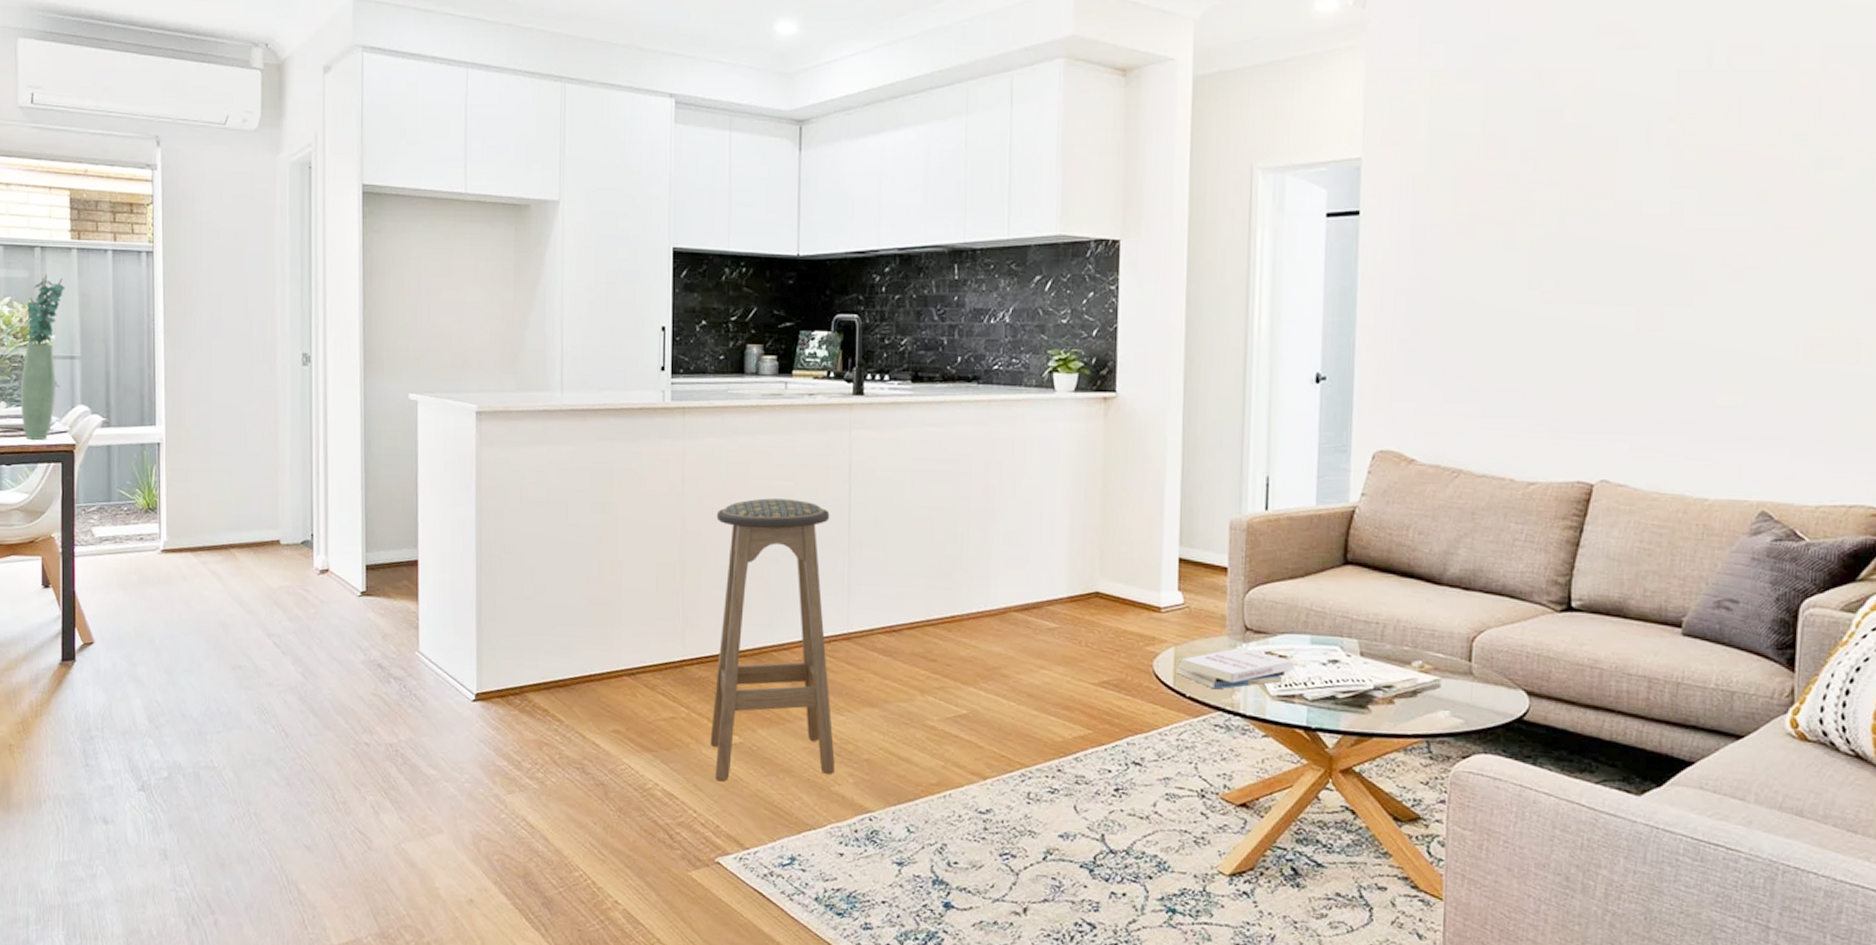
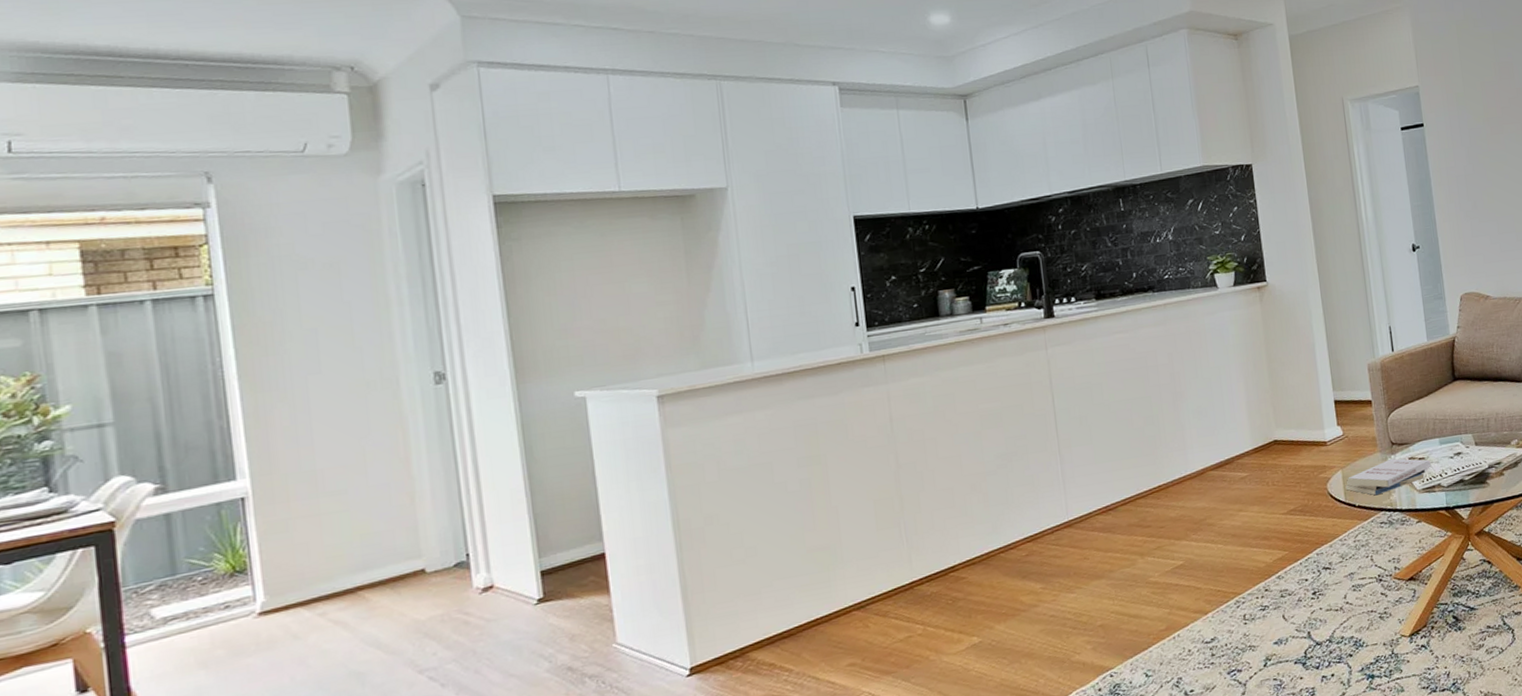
vase: present [20,274,65,440] -> none [19,338,82,529]
stool: present [710,498,835,782] -> none [928,416,1073,683]

